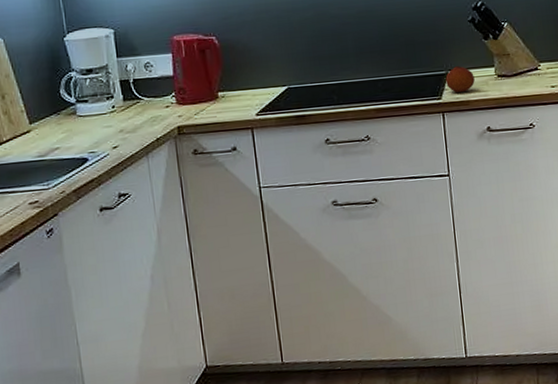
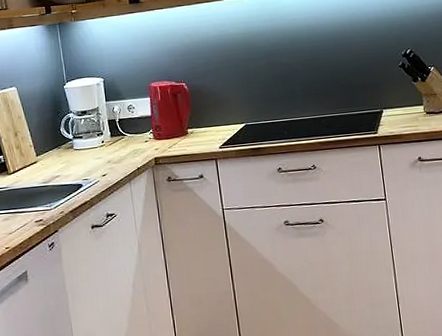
fruit: present [445,66,475,93] -> none [380,105,407,128]

